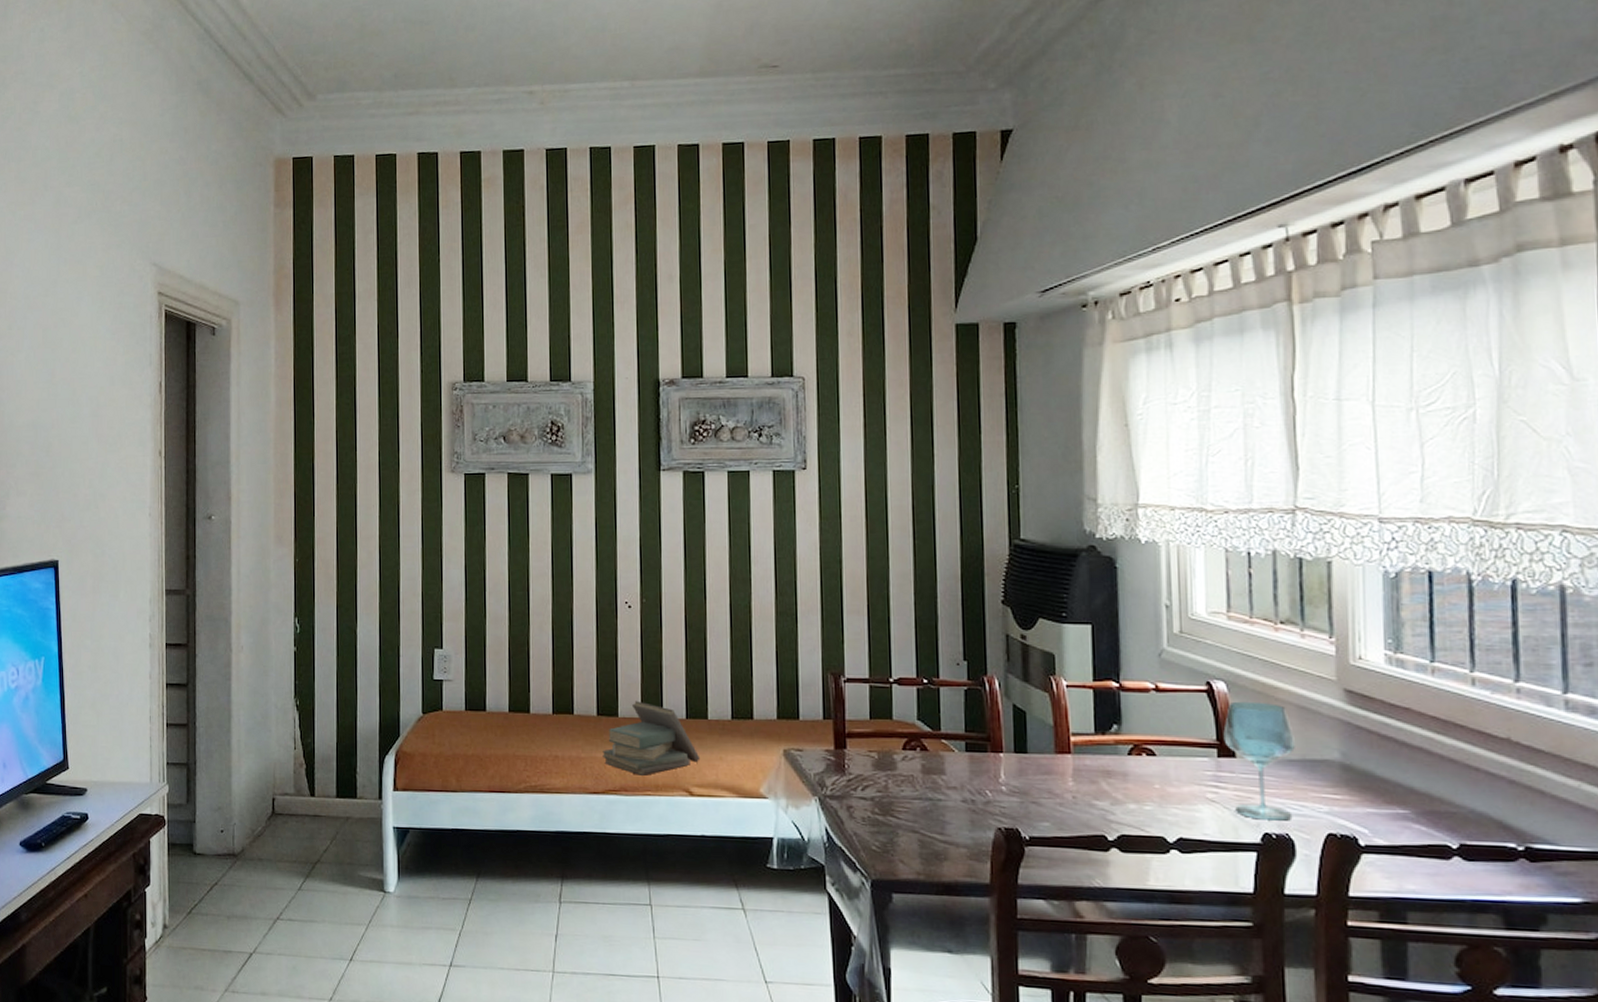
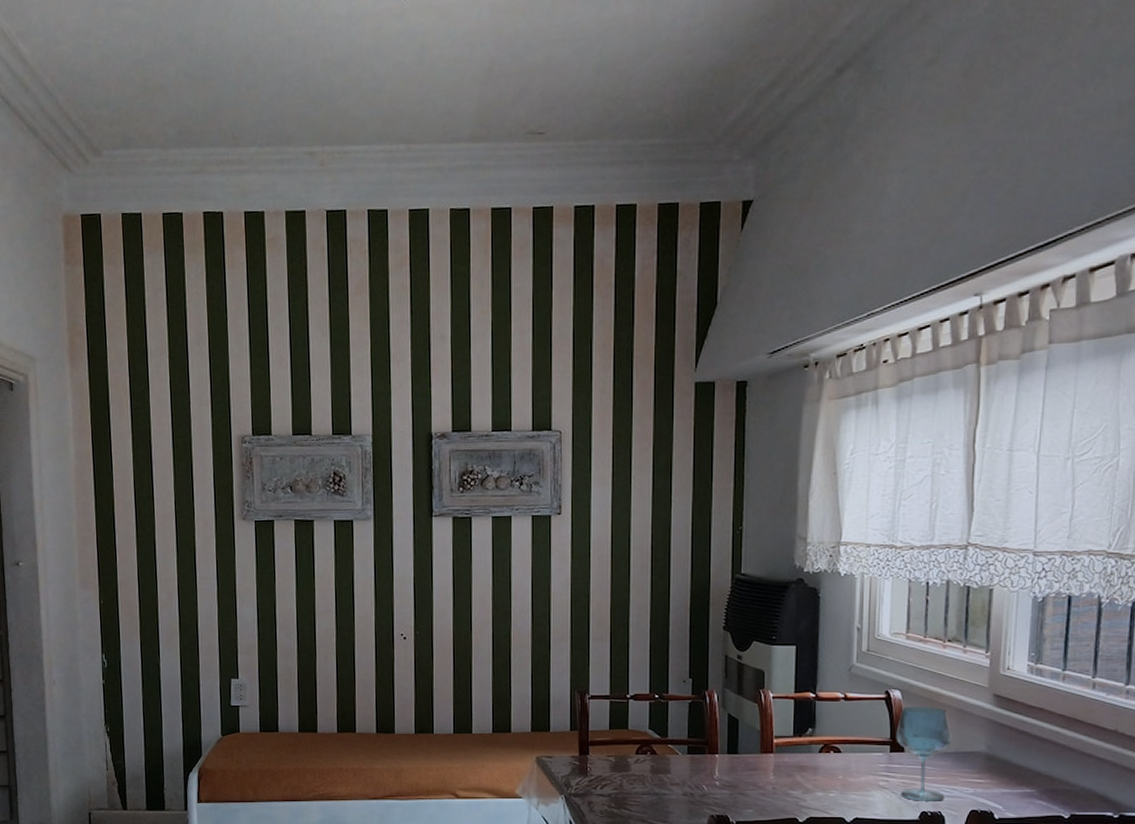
book: present [603,700,701,777] -> none [381,719,466,784]

